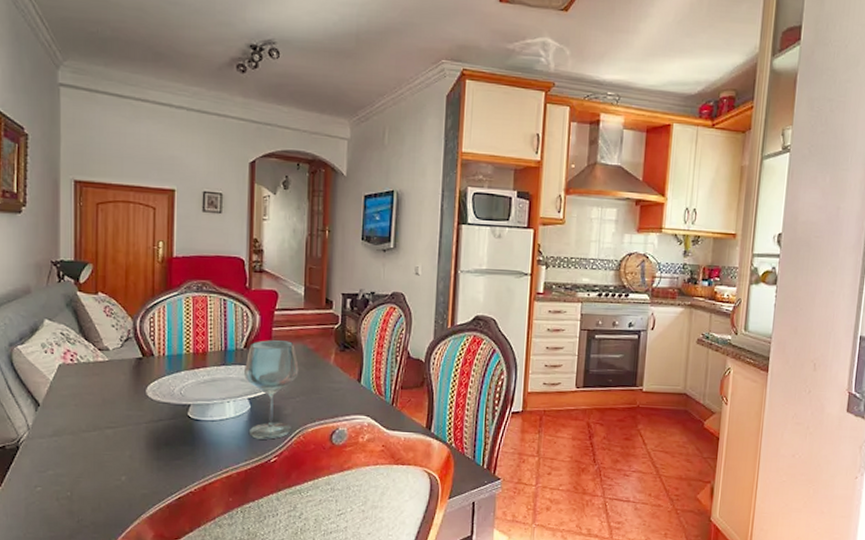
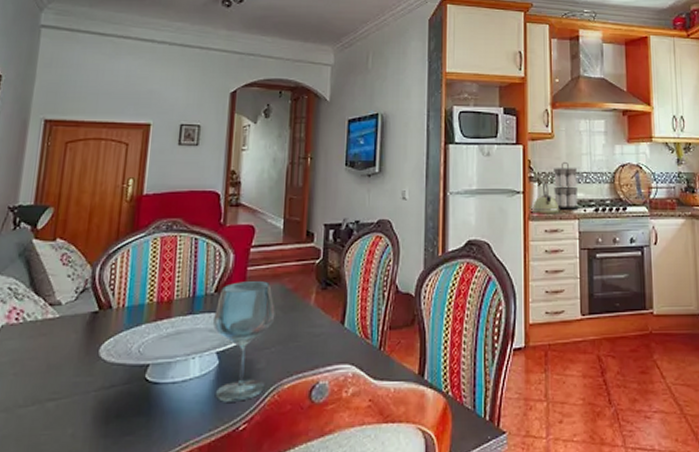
kettle: none [537,264,565,297] -> present [531,180,560,214]
spice rack: none [560,247,584,295] -> present [554,161,579,211]

